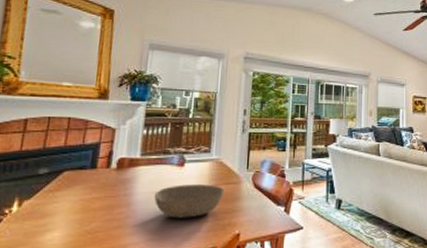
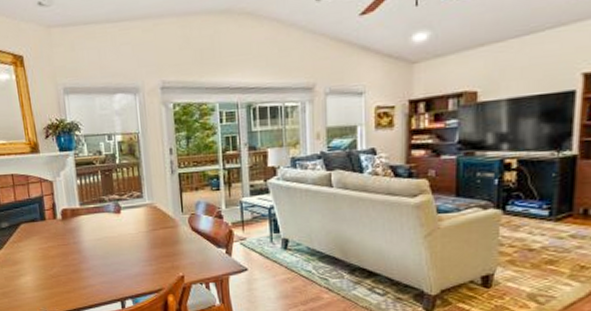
bowl: present [154,184,225,219] -> none [99,229,163,263]

